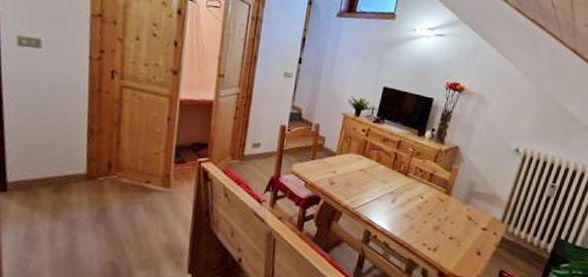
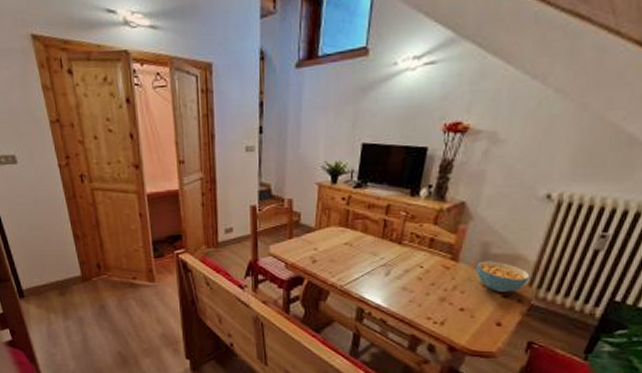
cereal bowl: none [463,197,503,226] -> present [475,261,530,292]

